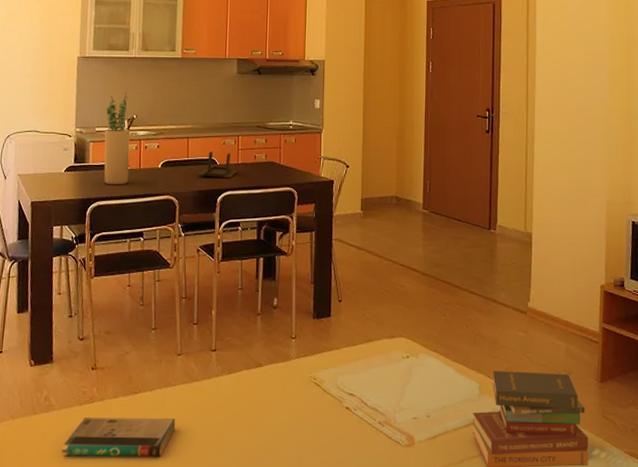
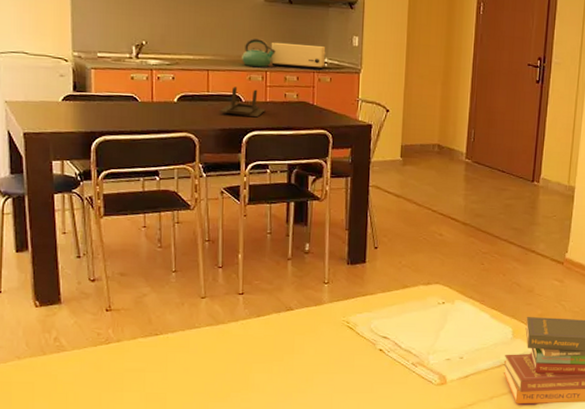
book: present [61,418,176,456] -> none [77,358,201,395]
vase: present [103,92,131,185] -> none [108,13,140,119]
kettle: none [216,106,247,132] -> present [241,38,276,67]
toaster: none [242,109,291,131] -> present [271,42,326,70]

